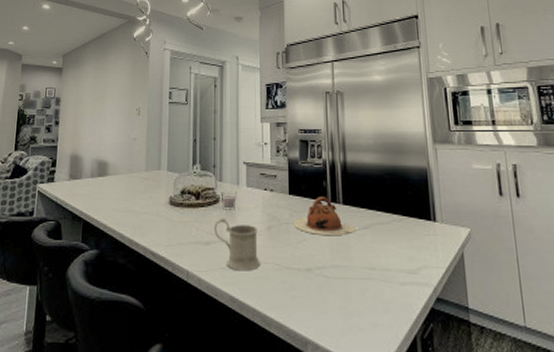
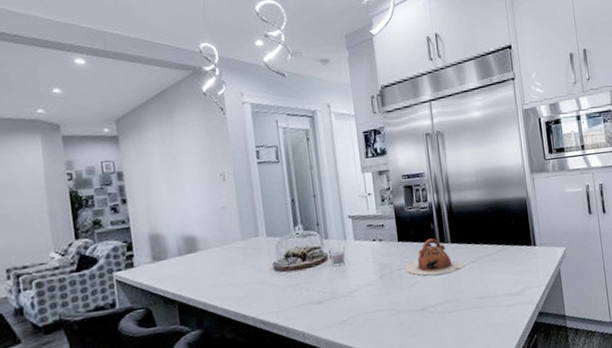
mug: present [213,217,261,271] -> none [324,274,377,323]

